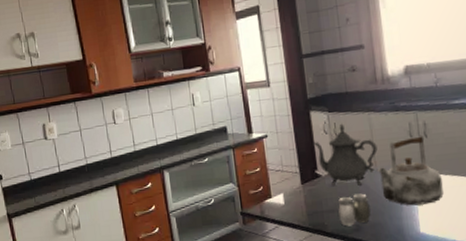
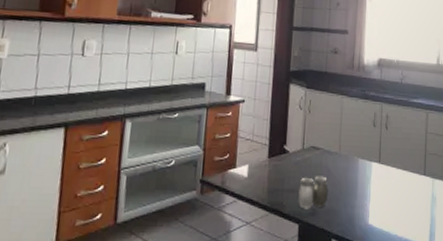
teapot: present [313,123,378,186] -> none [287,102,344,168]
kettle: present [377,134,444,206] -> none [340,126,394,196]

